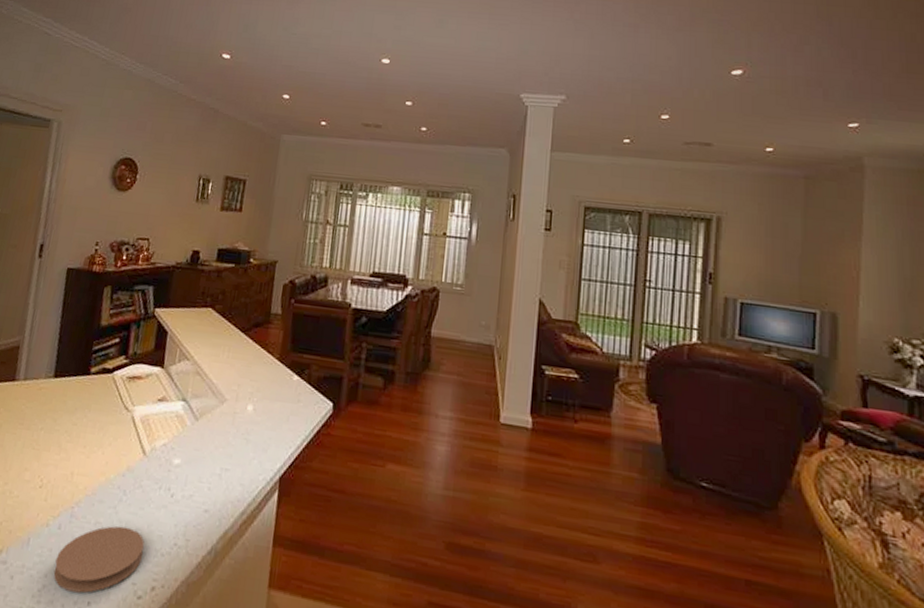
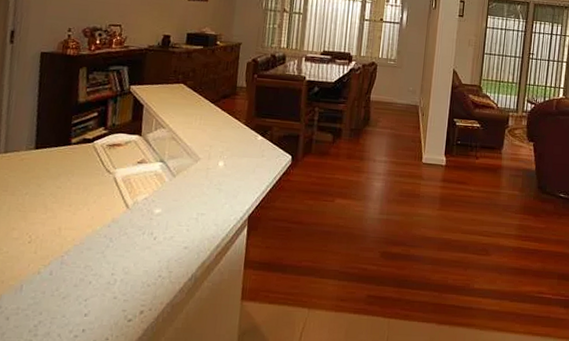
coaster: present [53,526,144,593] -> none [48,267,132,323]

